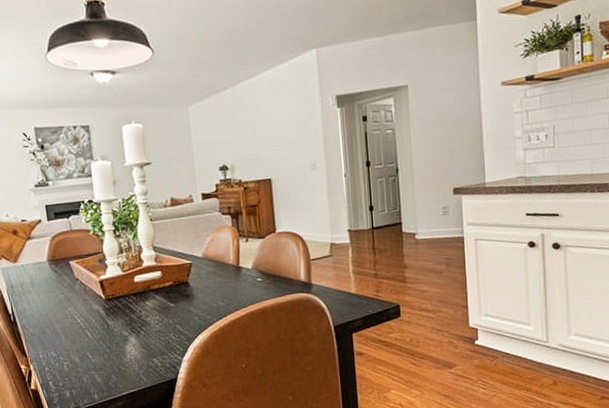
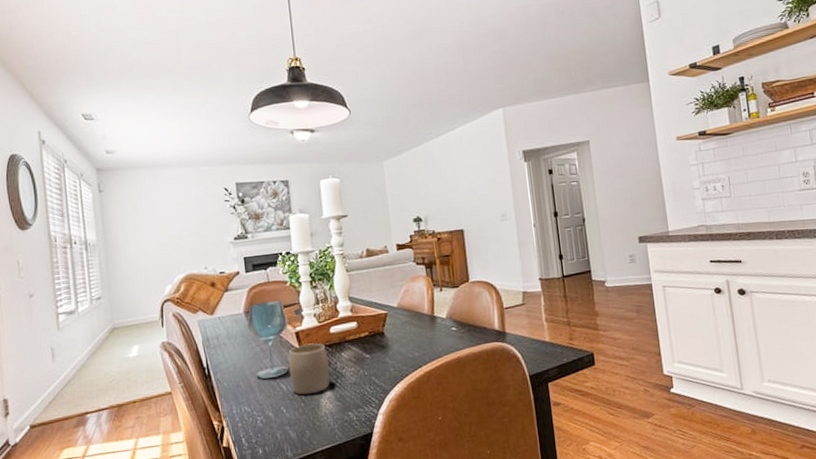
wine glass: none [50,249,95,326] -> present [247,300,290,379]
mug: none [93,292,135,342] -> present [288,343,330,395]

